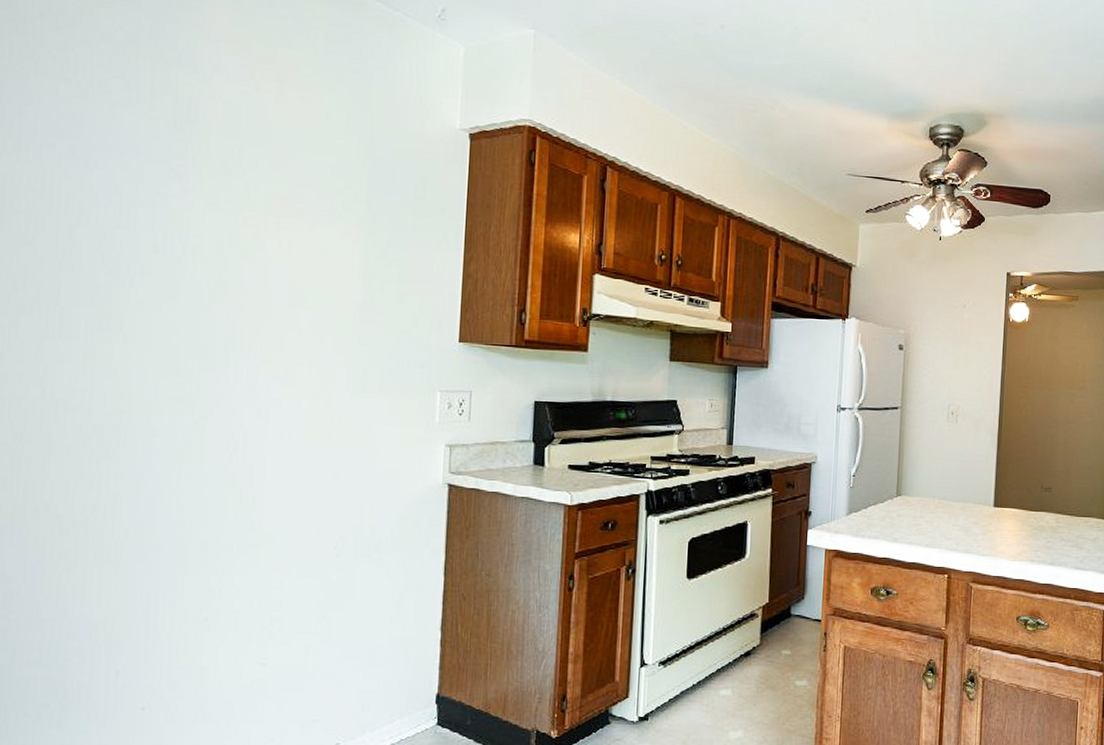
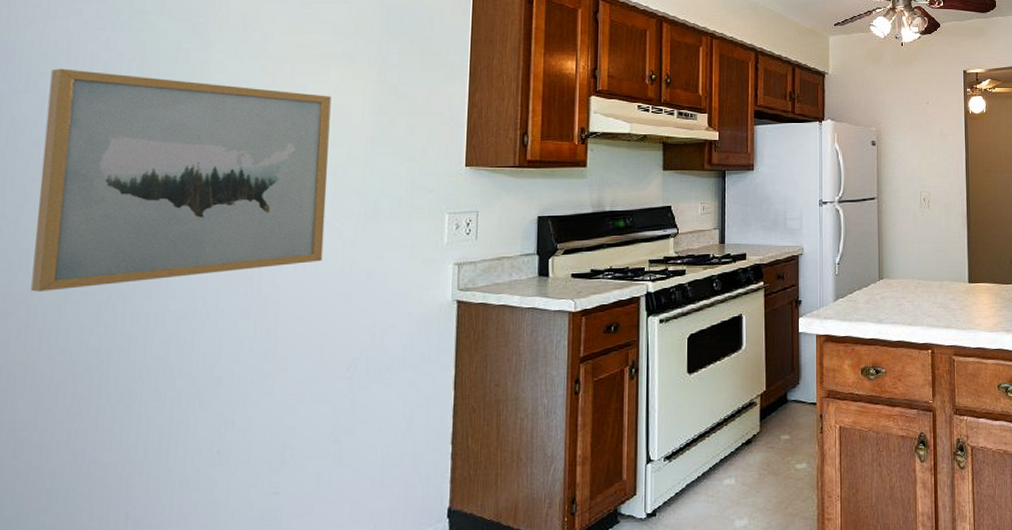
wall art: none [14,206,318,443] -> present [31,68,331,292]

